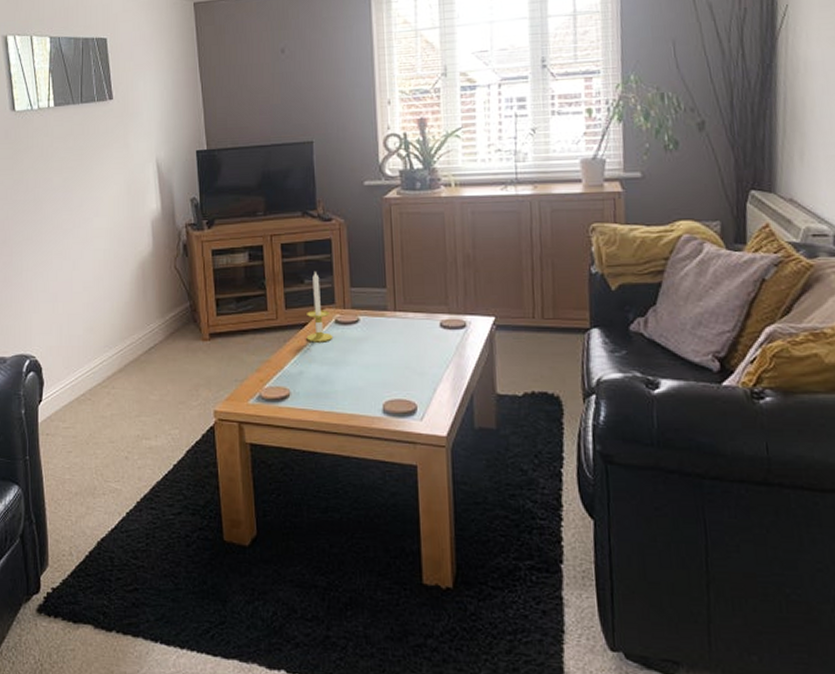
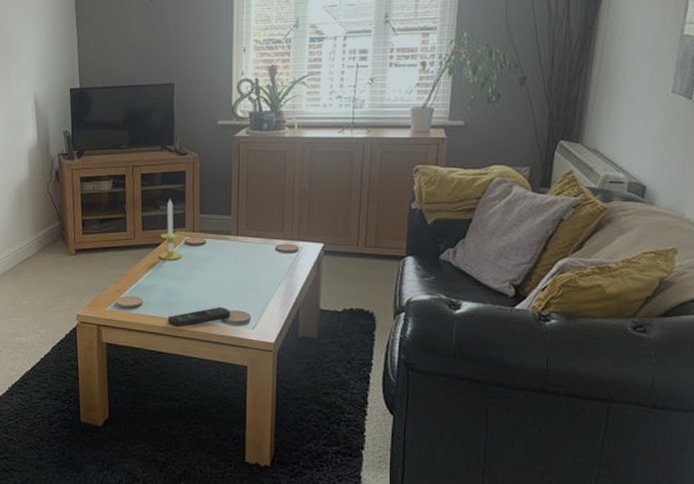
remote control: none [320,396,393,422] -> present [167,307,231,328]

